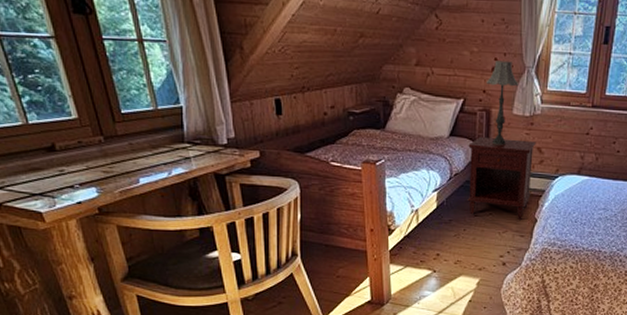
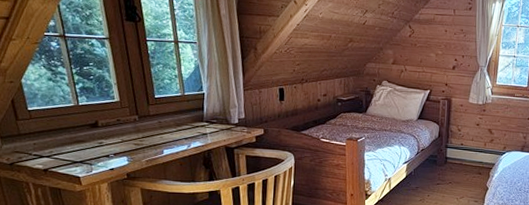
nightstand: present [467,136,537,220] -> none [431,120,488,188]
table lamp: present [487,60,519,146] -> none [448,61,474,127]

